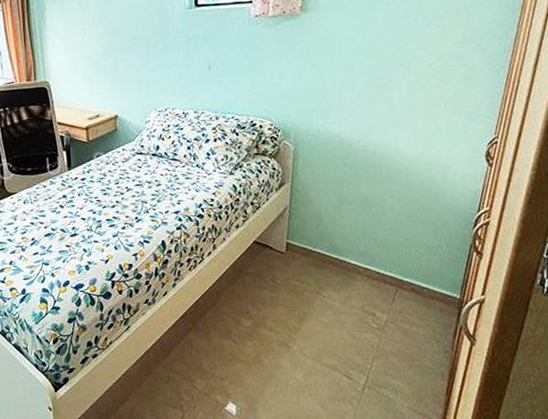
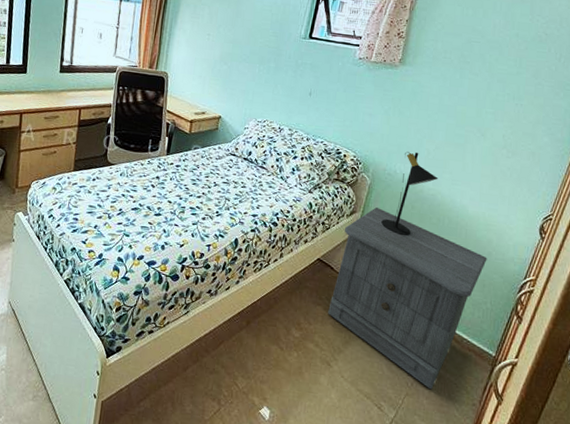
nightstand: none [275,173,435,347] -> present [328,207,487,390]
table lamp: none [314,105,367,197] -> present [381,152,439,237]

